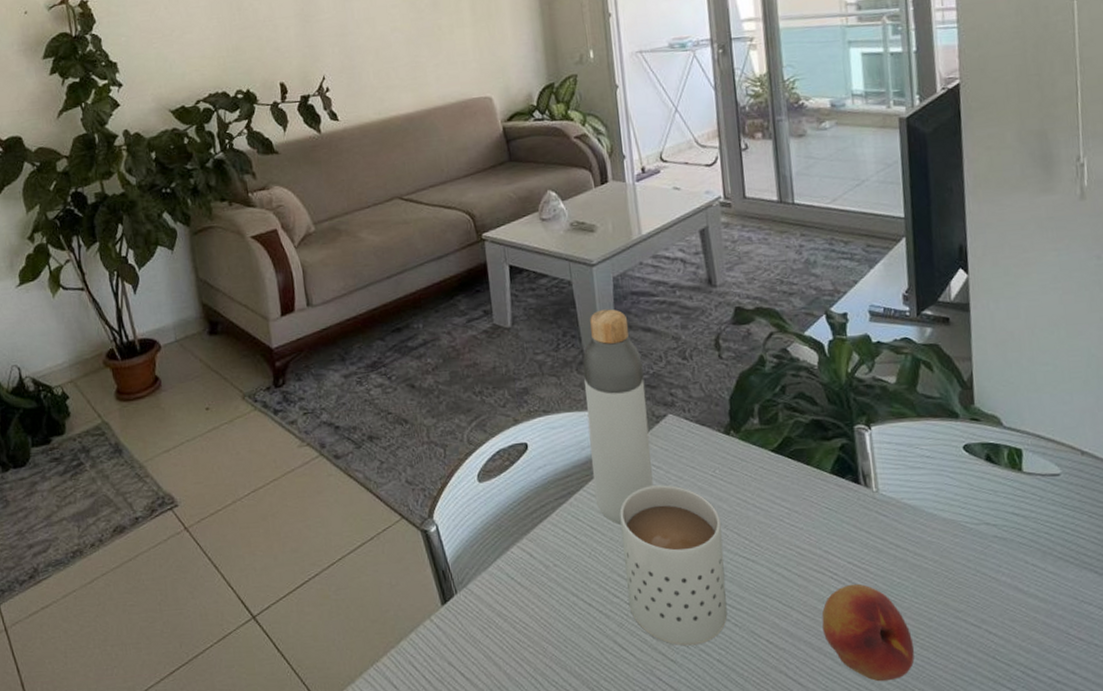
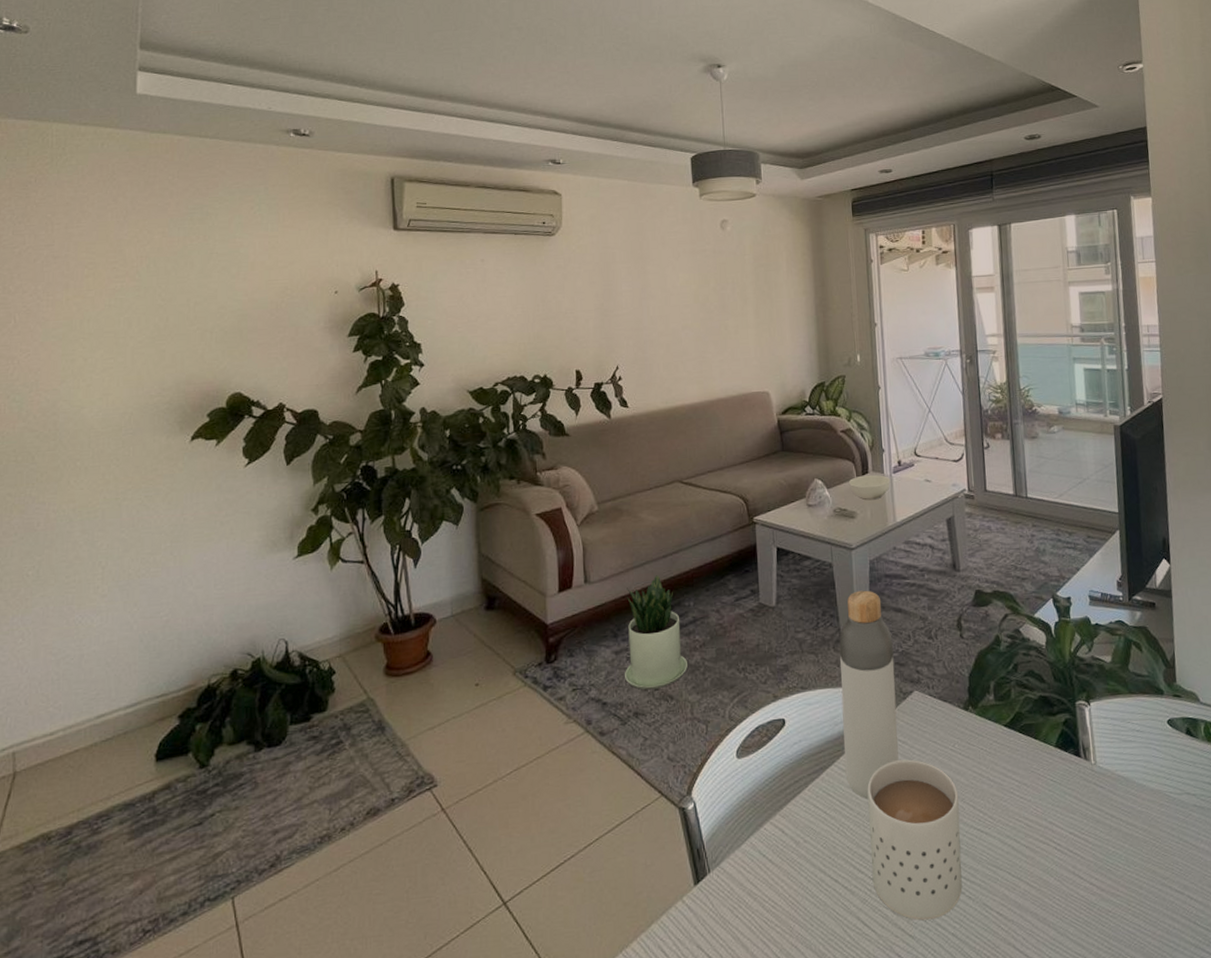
planter: none [351,297,421,414] -> present [625,575,687,690]
bowl: none [585,183,634,212] -> present [848,474,891,500]
fruit: present [821,583,915,682] -> none [1046,853,1127,951]

